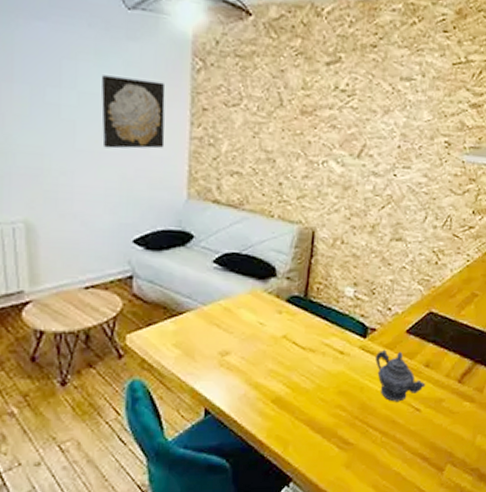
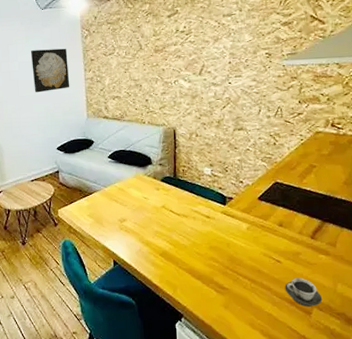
teapot: present [375,349,426,402] -> none [236,213,282,255]
cup: none [419,429,459,463] -> present [285,278,323,306]

